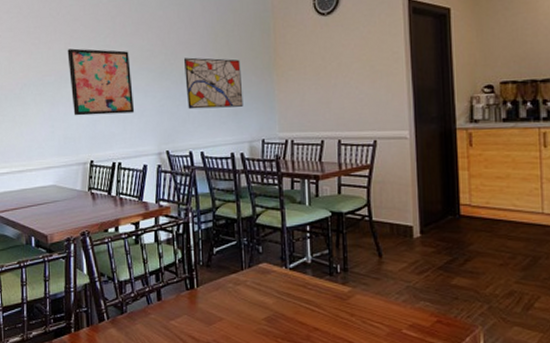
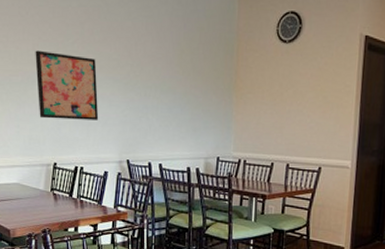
wall art: present [183,57,244,110] -> none [148,71,203,124]

